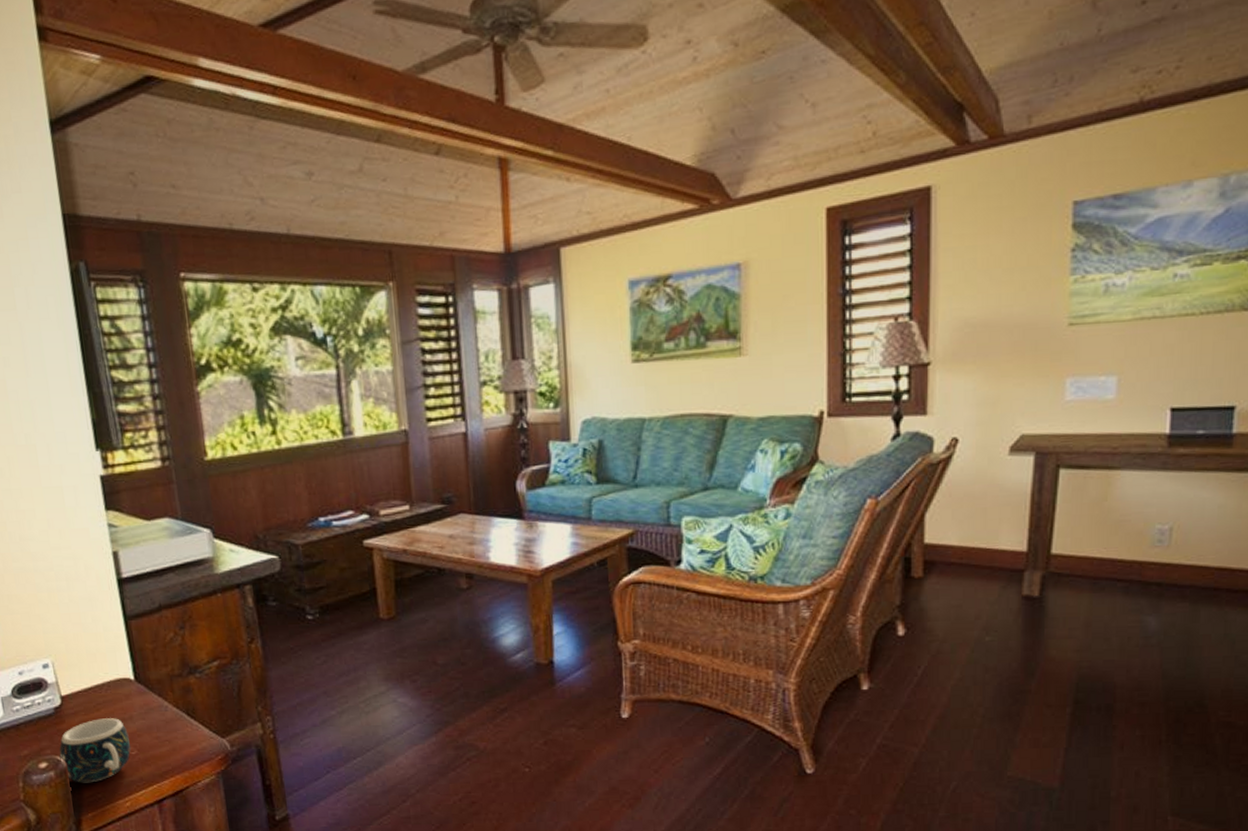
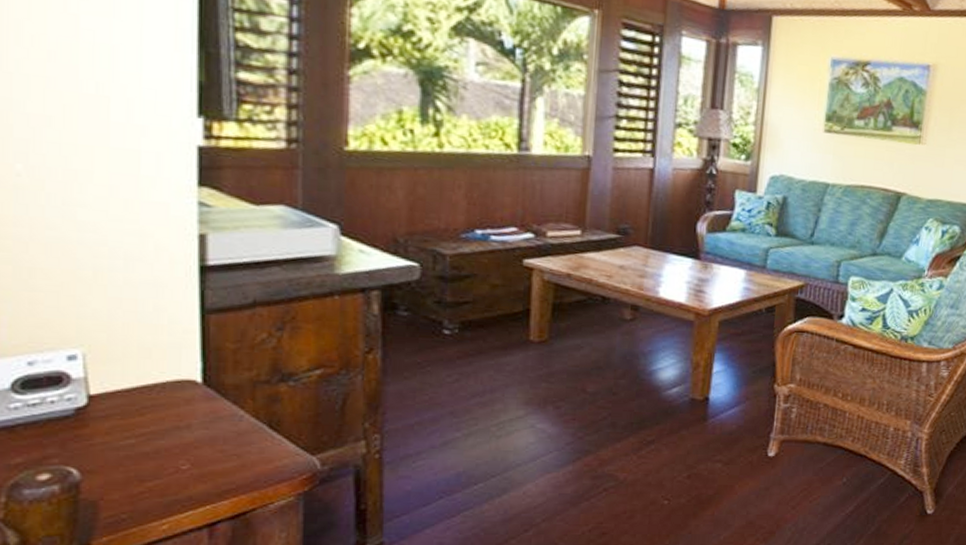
mug: present [59,718,131,783] -> none [72,425,183,501]

